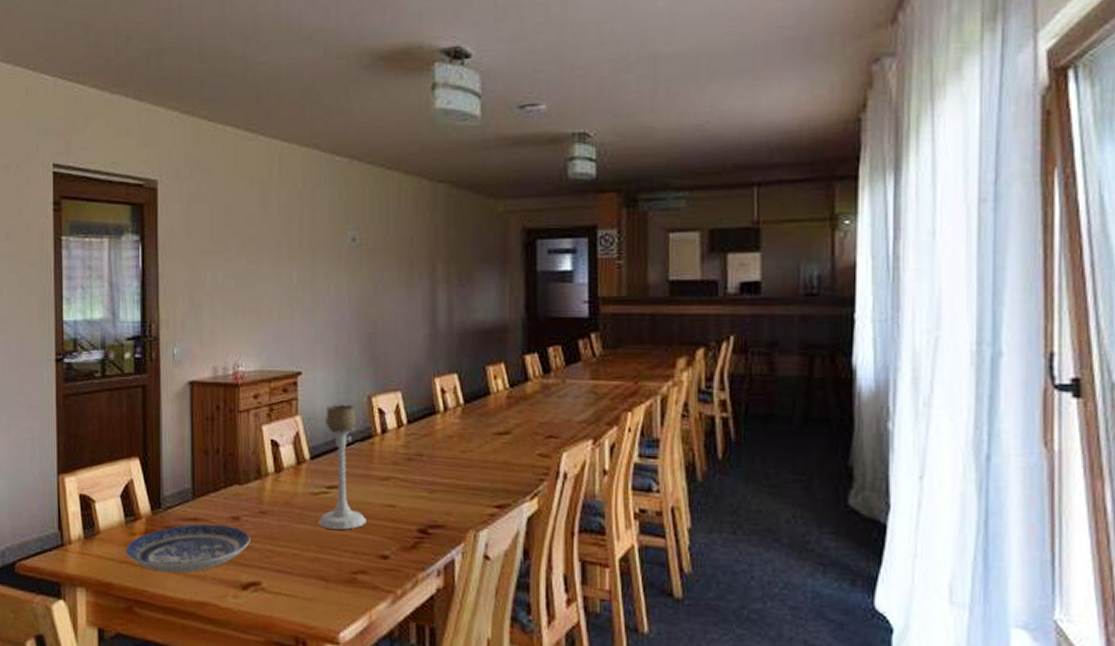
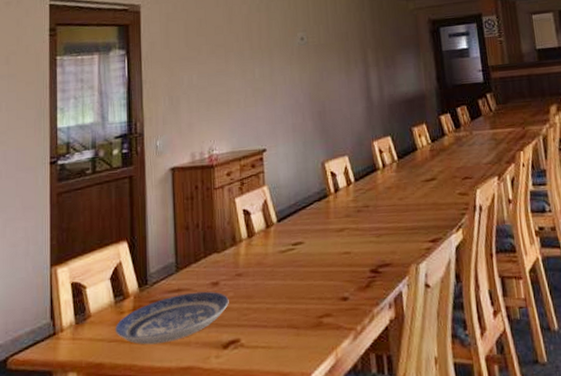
candle holder: present [317,404,366,530] -> none [286,171,328,281]

